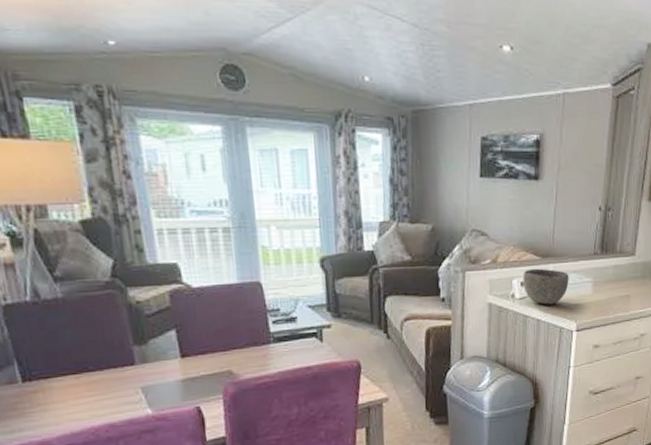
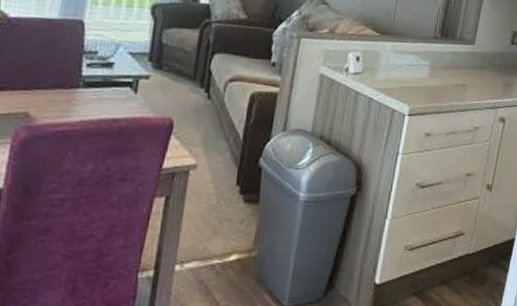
bowl: present [523,268,569,305] -> none [358,44,407,84]

